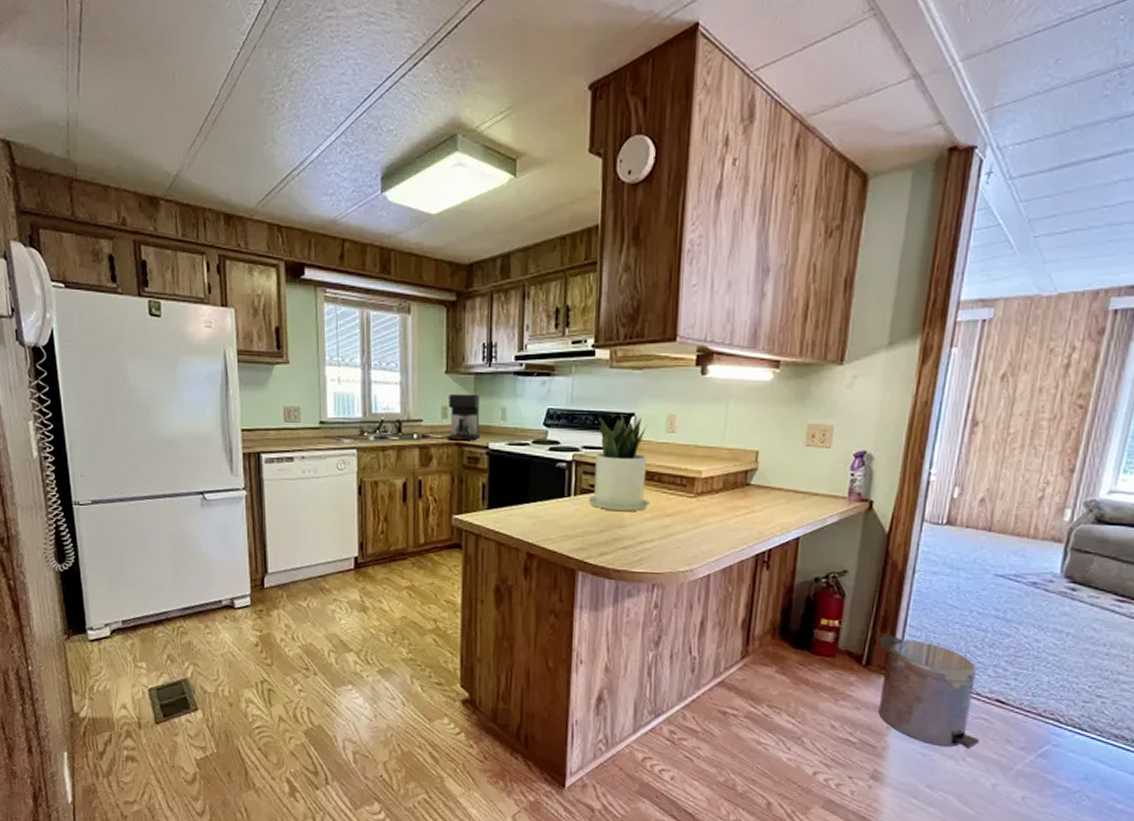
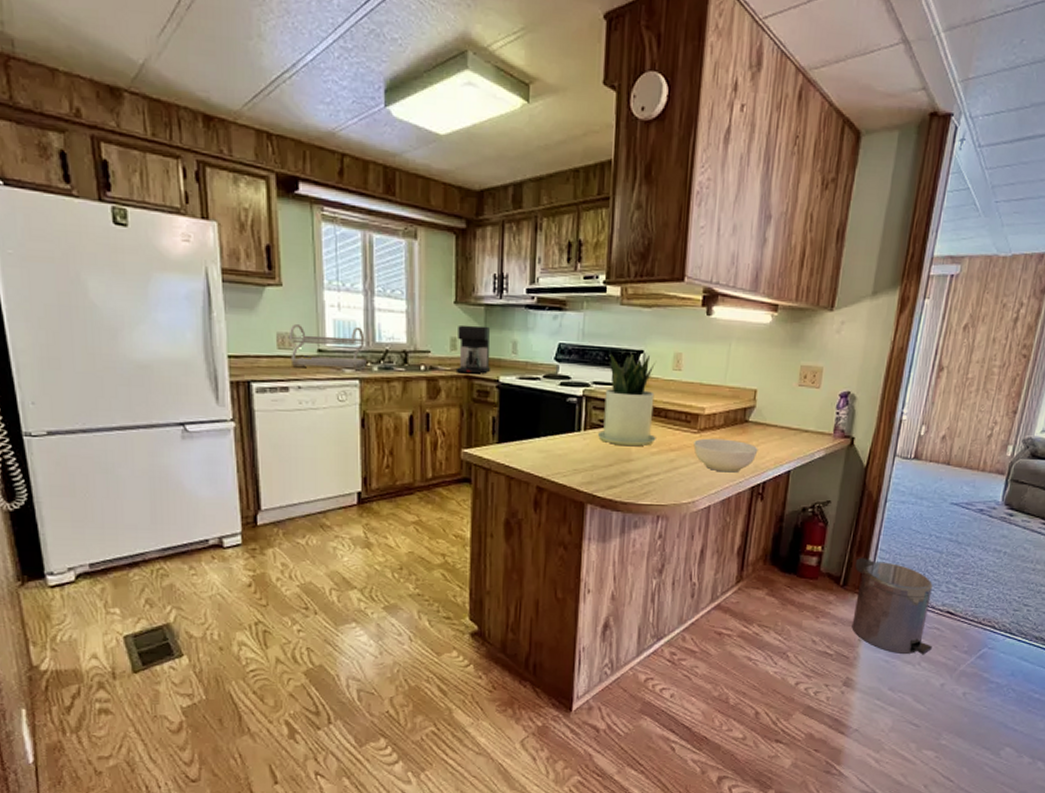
dish rack: none [294,399,363,441] -> present [288,324,366,371]
bowl: none [690,503,762,539] -> present [693,438,758,473]

